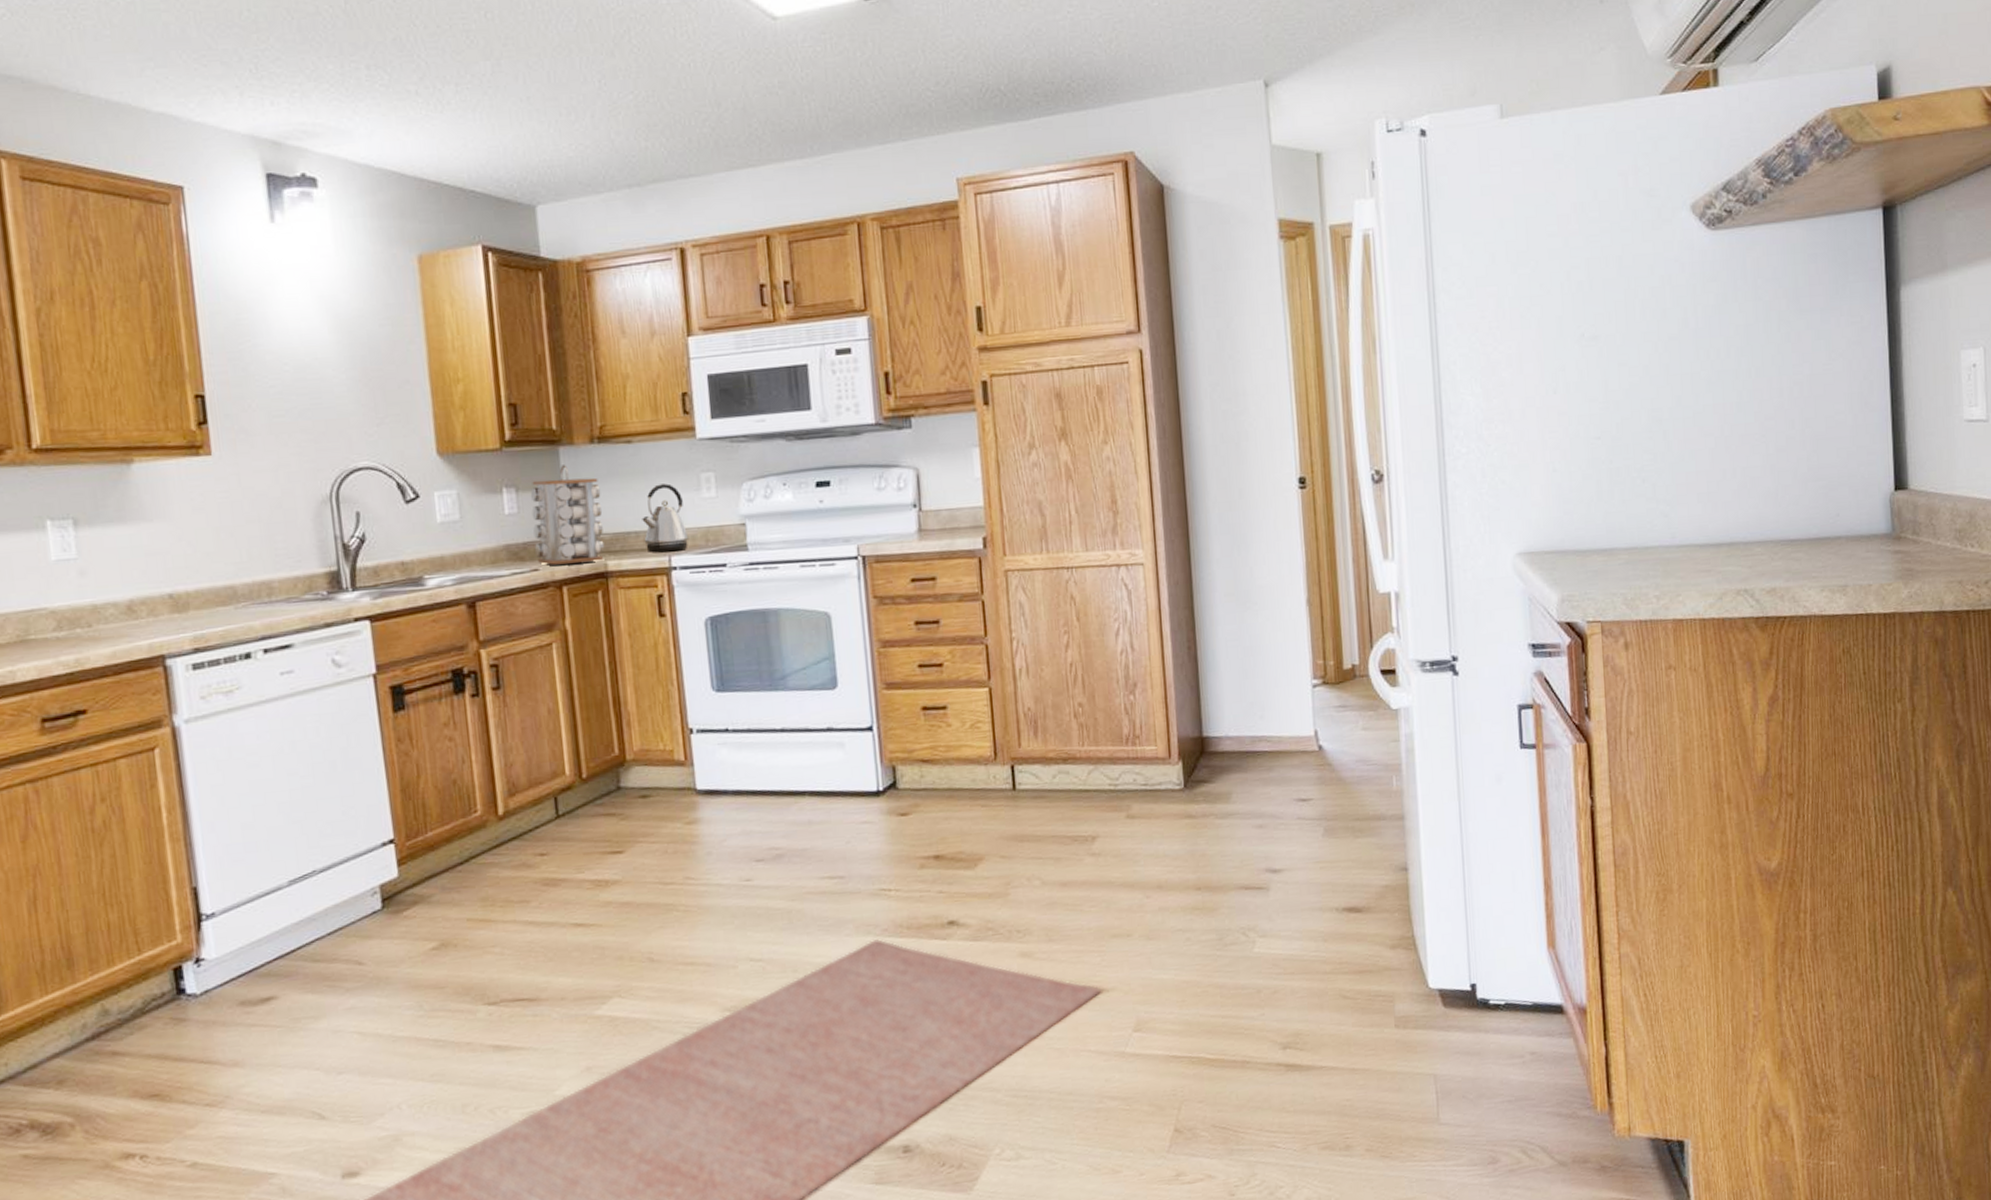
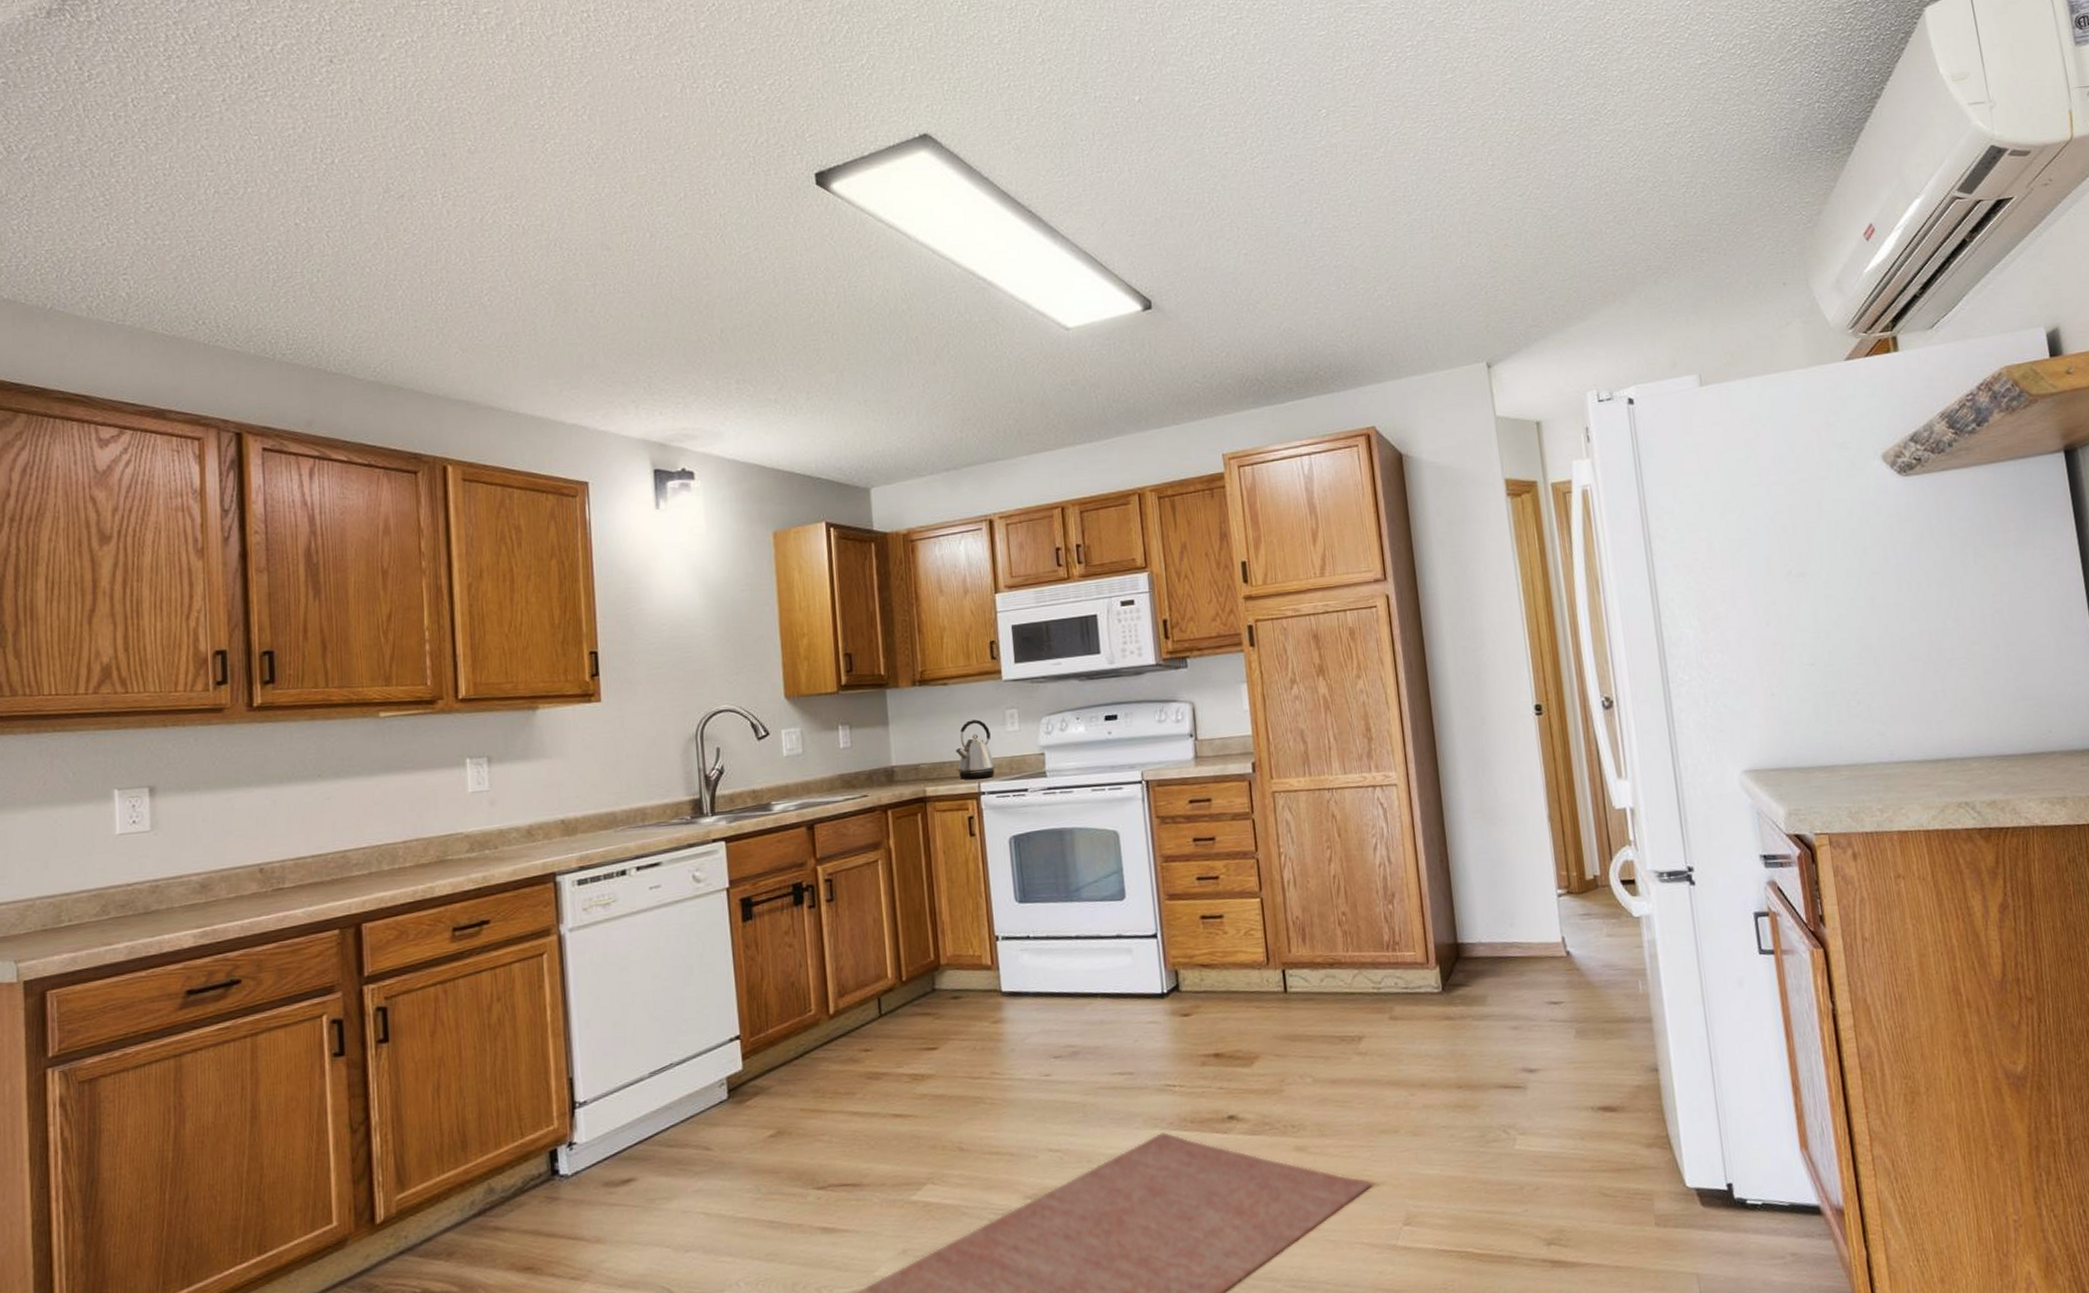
spice rack: present [530,465,605,566] -> none [861,705,924,793]

